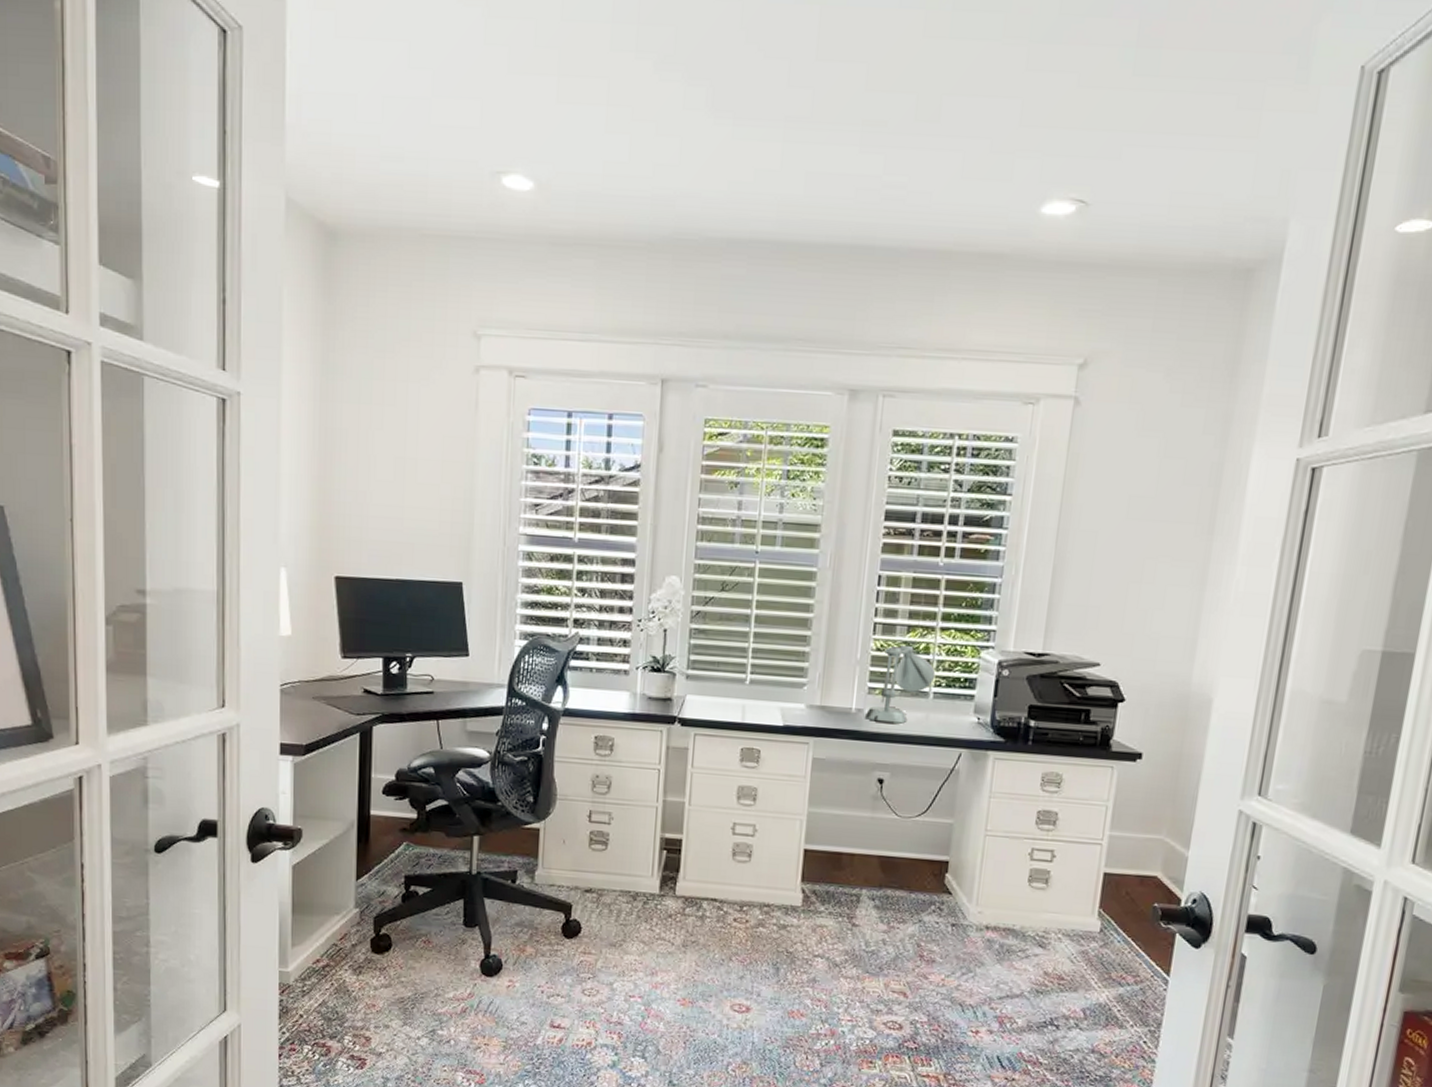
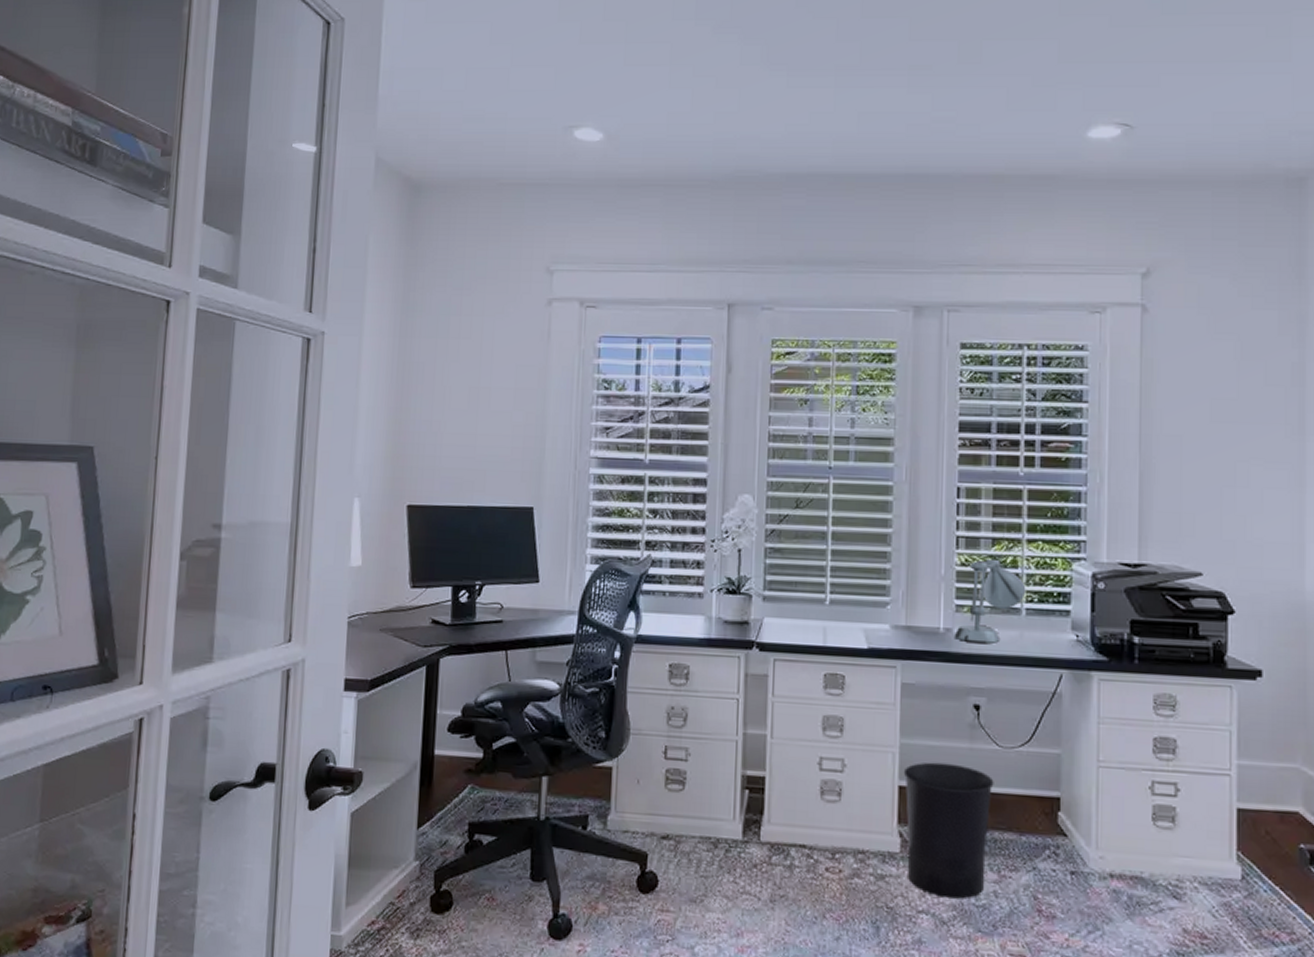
waste bin: none [807,828,891,946] -> present [903,762,994,899]

